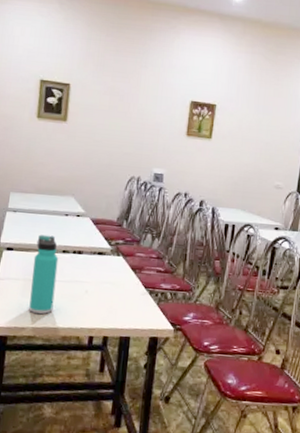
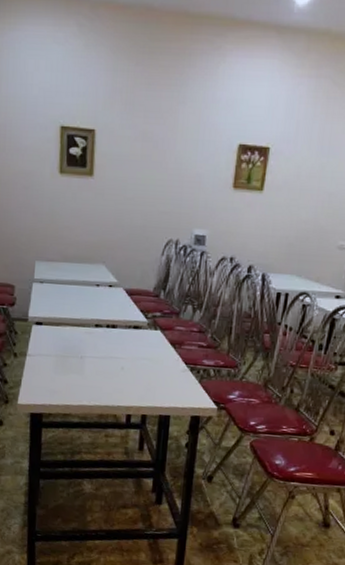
thermos bottle: present [29,234,59,315] -> none [63,307,91,392]

